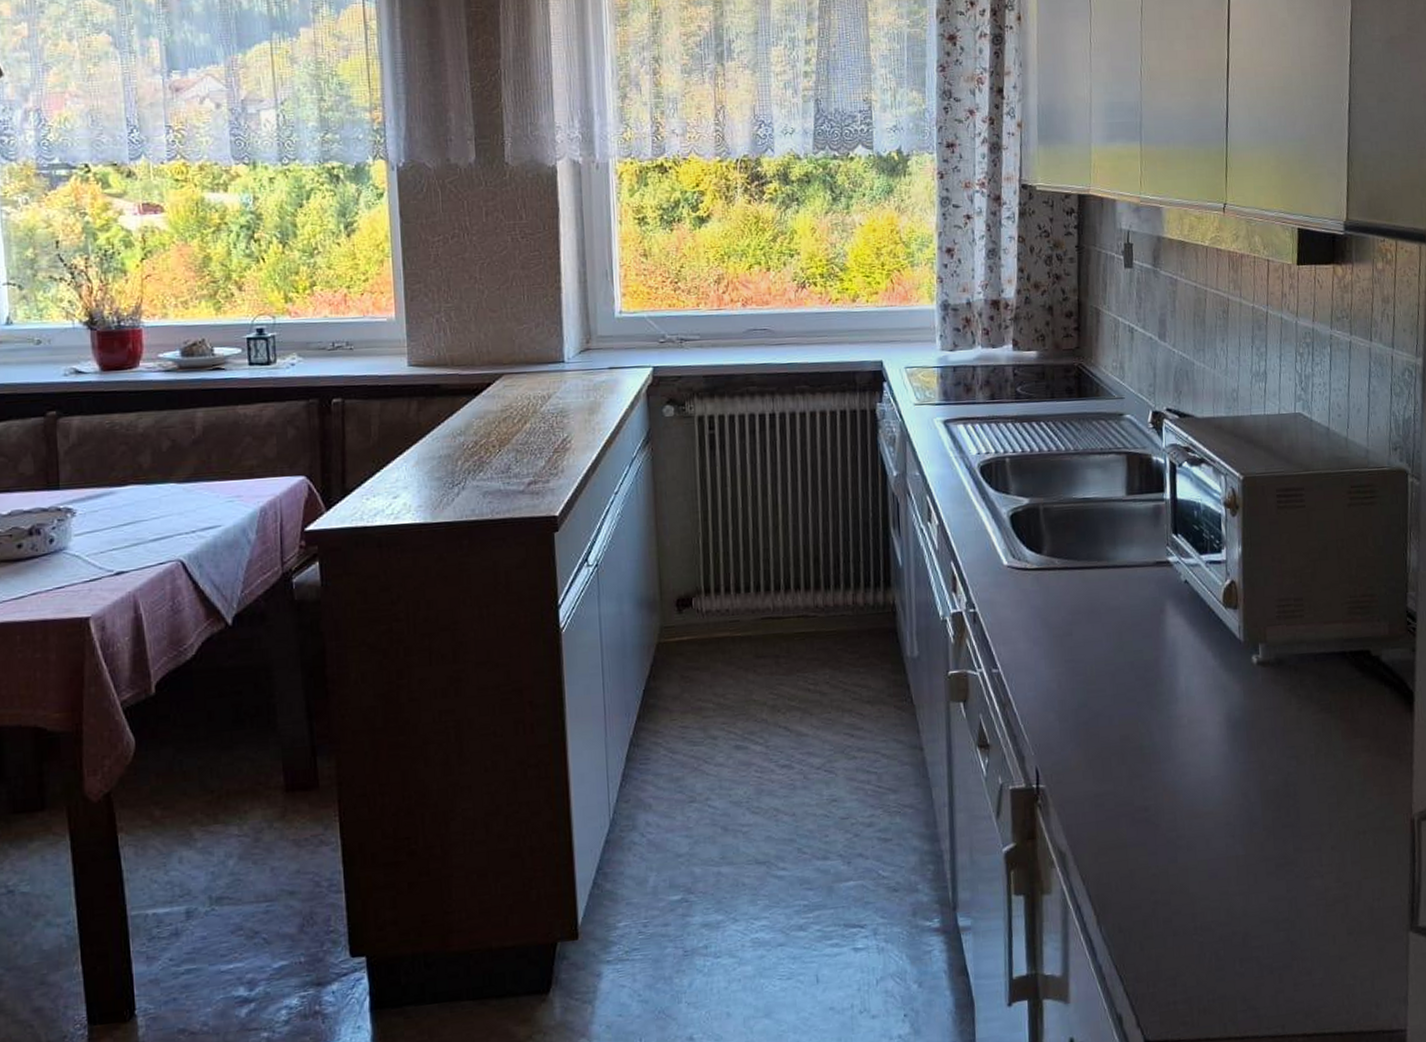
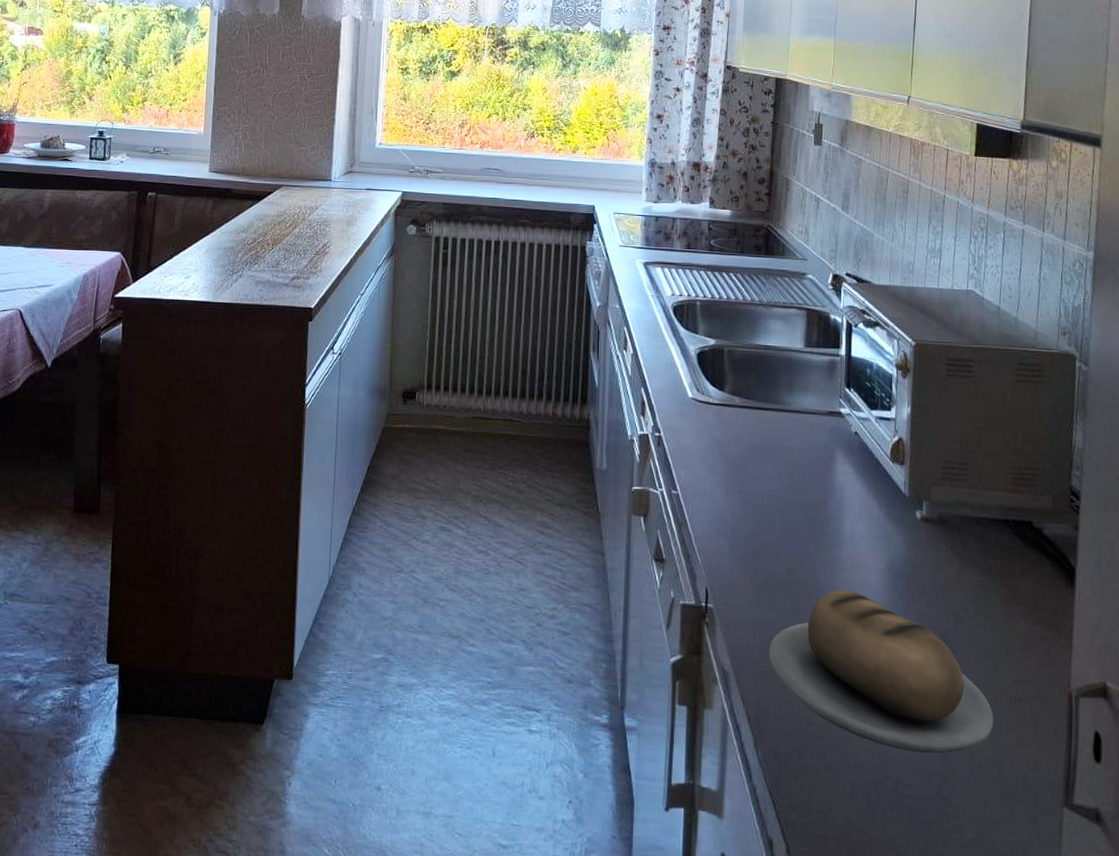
bread: none [1106,748,1339,903] -> present [768,590,994,754]

